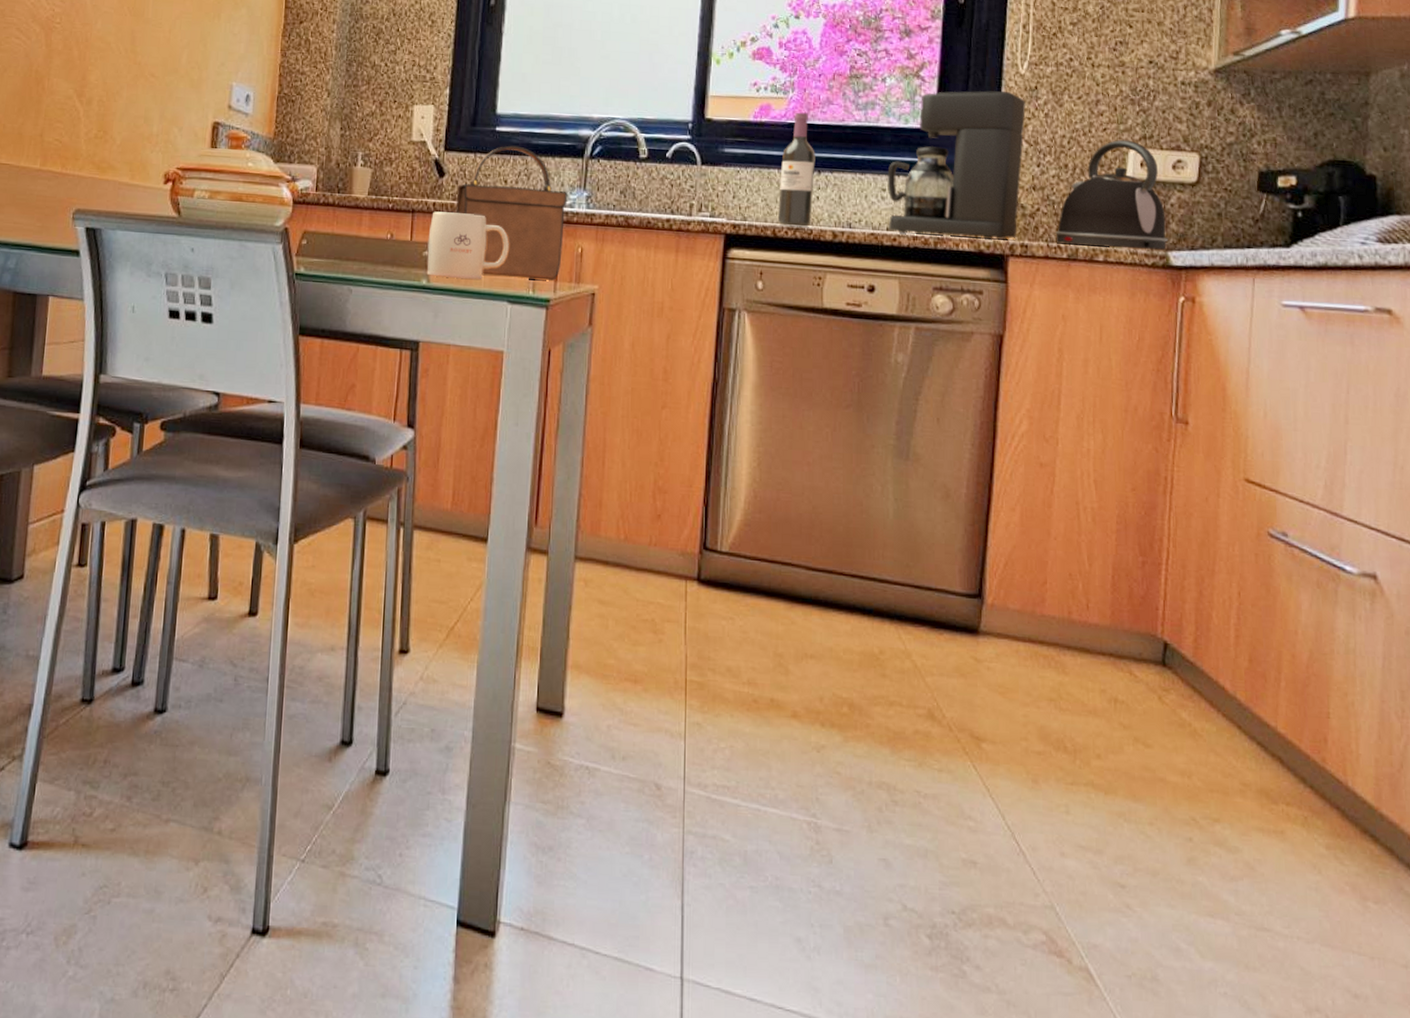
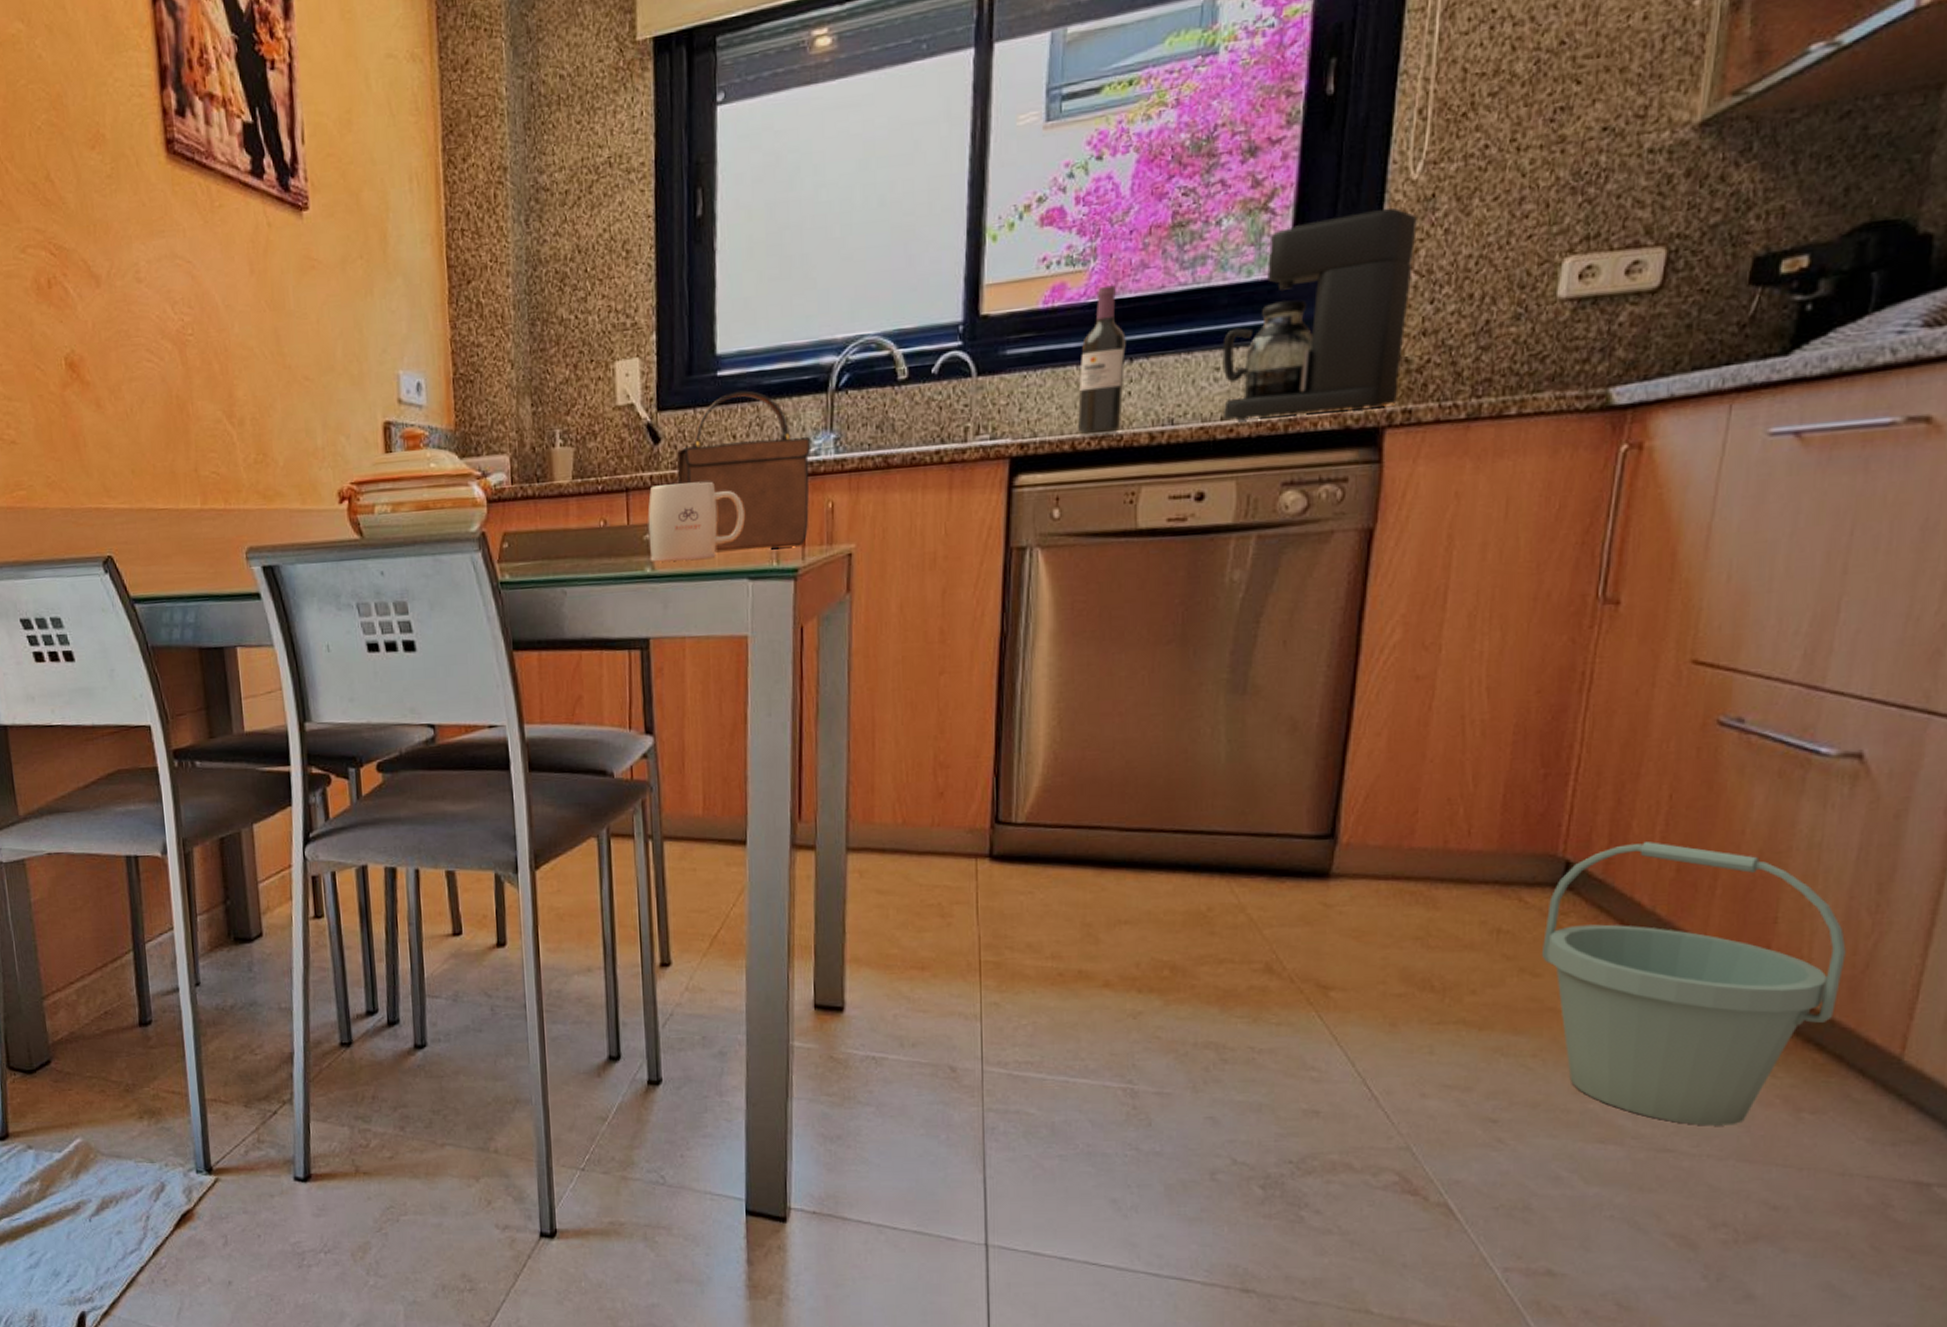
kettle: present [1054,139,1169,250] -> none [1449,245,1612,400]
bucket: none [1150,632,1385,909] -> present [1541,842,1846,1126]

